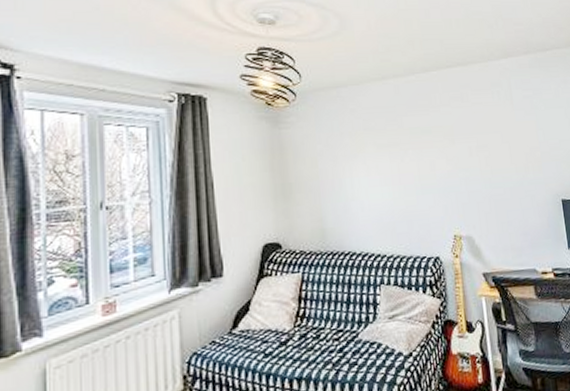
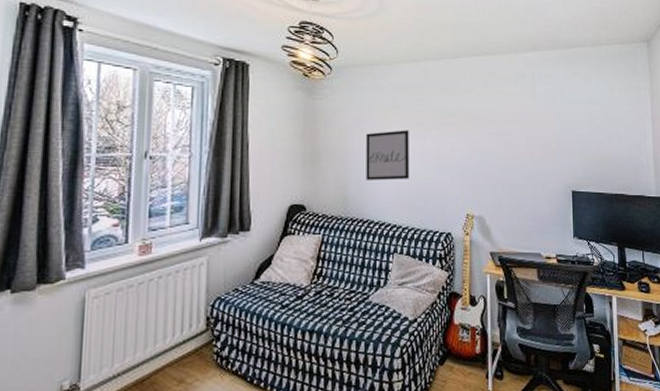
wall art: none [339,152,389,210] -> present [366,130,409,180]

